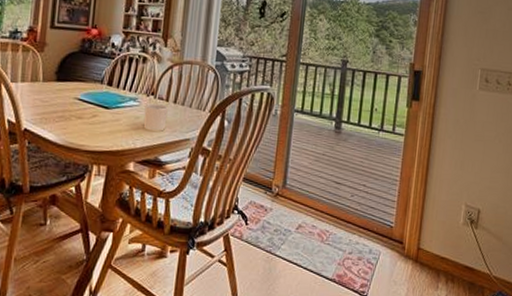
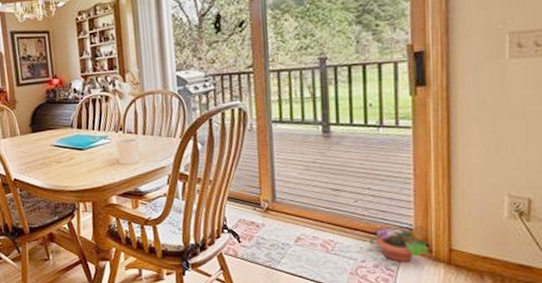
potted flower: none [358,221,402,257] -> present [369,226,428,262]

